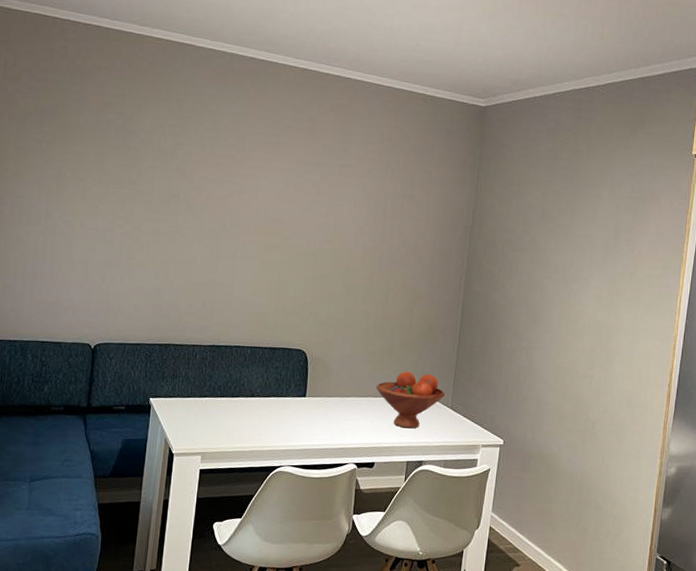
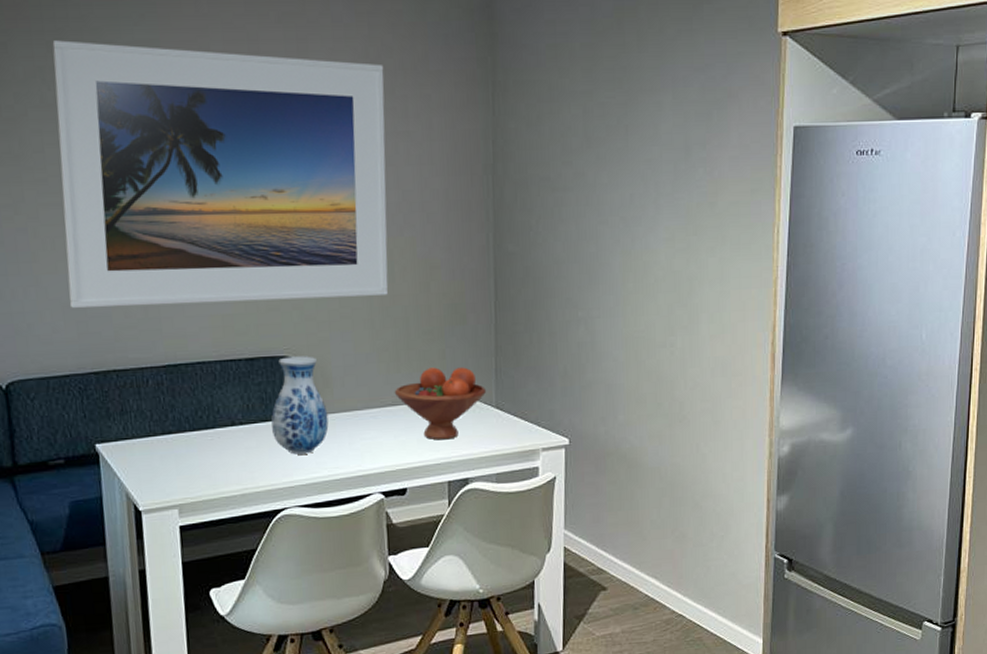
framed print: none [150,107,402,313] -> present [52,40,389,309]
vase: none [280,350,324,426] -> present [271,356,329,455]

